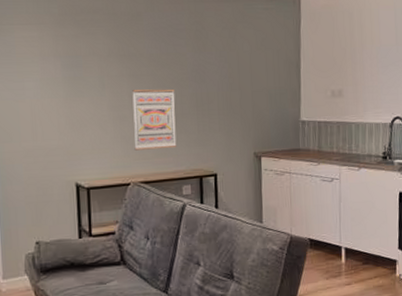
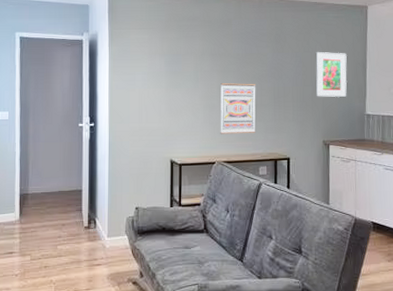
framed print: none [244,50,280,103] -> present [316,52,347,97]

